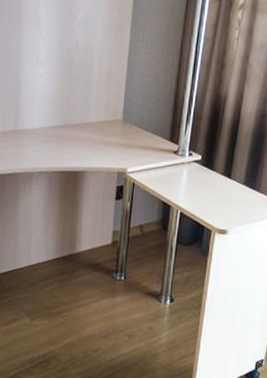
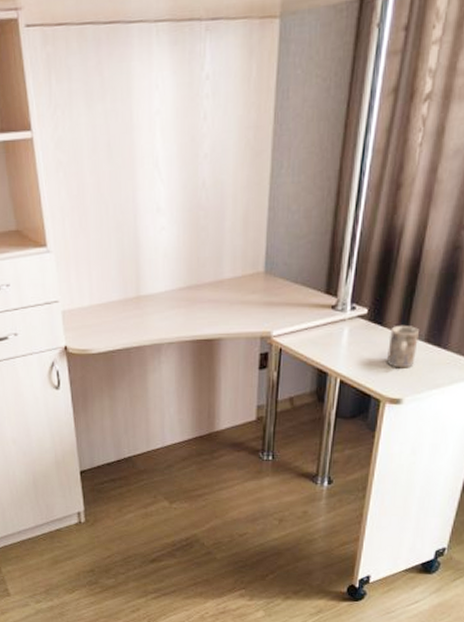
mug: none [216,171,239,205] -> present [387,326,419,368]

